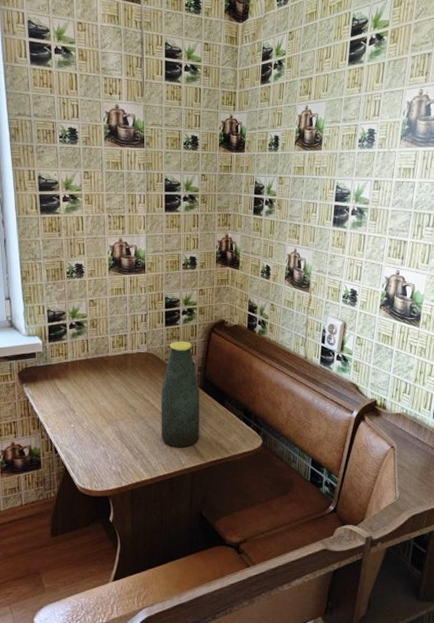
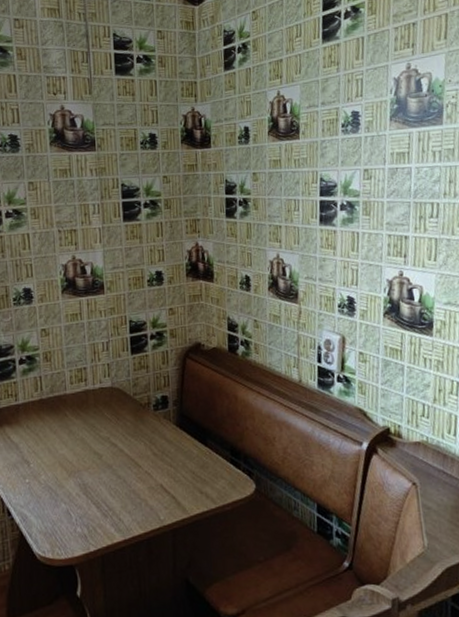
bottle: present [161,341,200,448] -> none [130,370,180,500]

